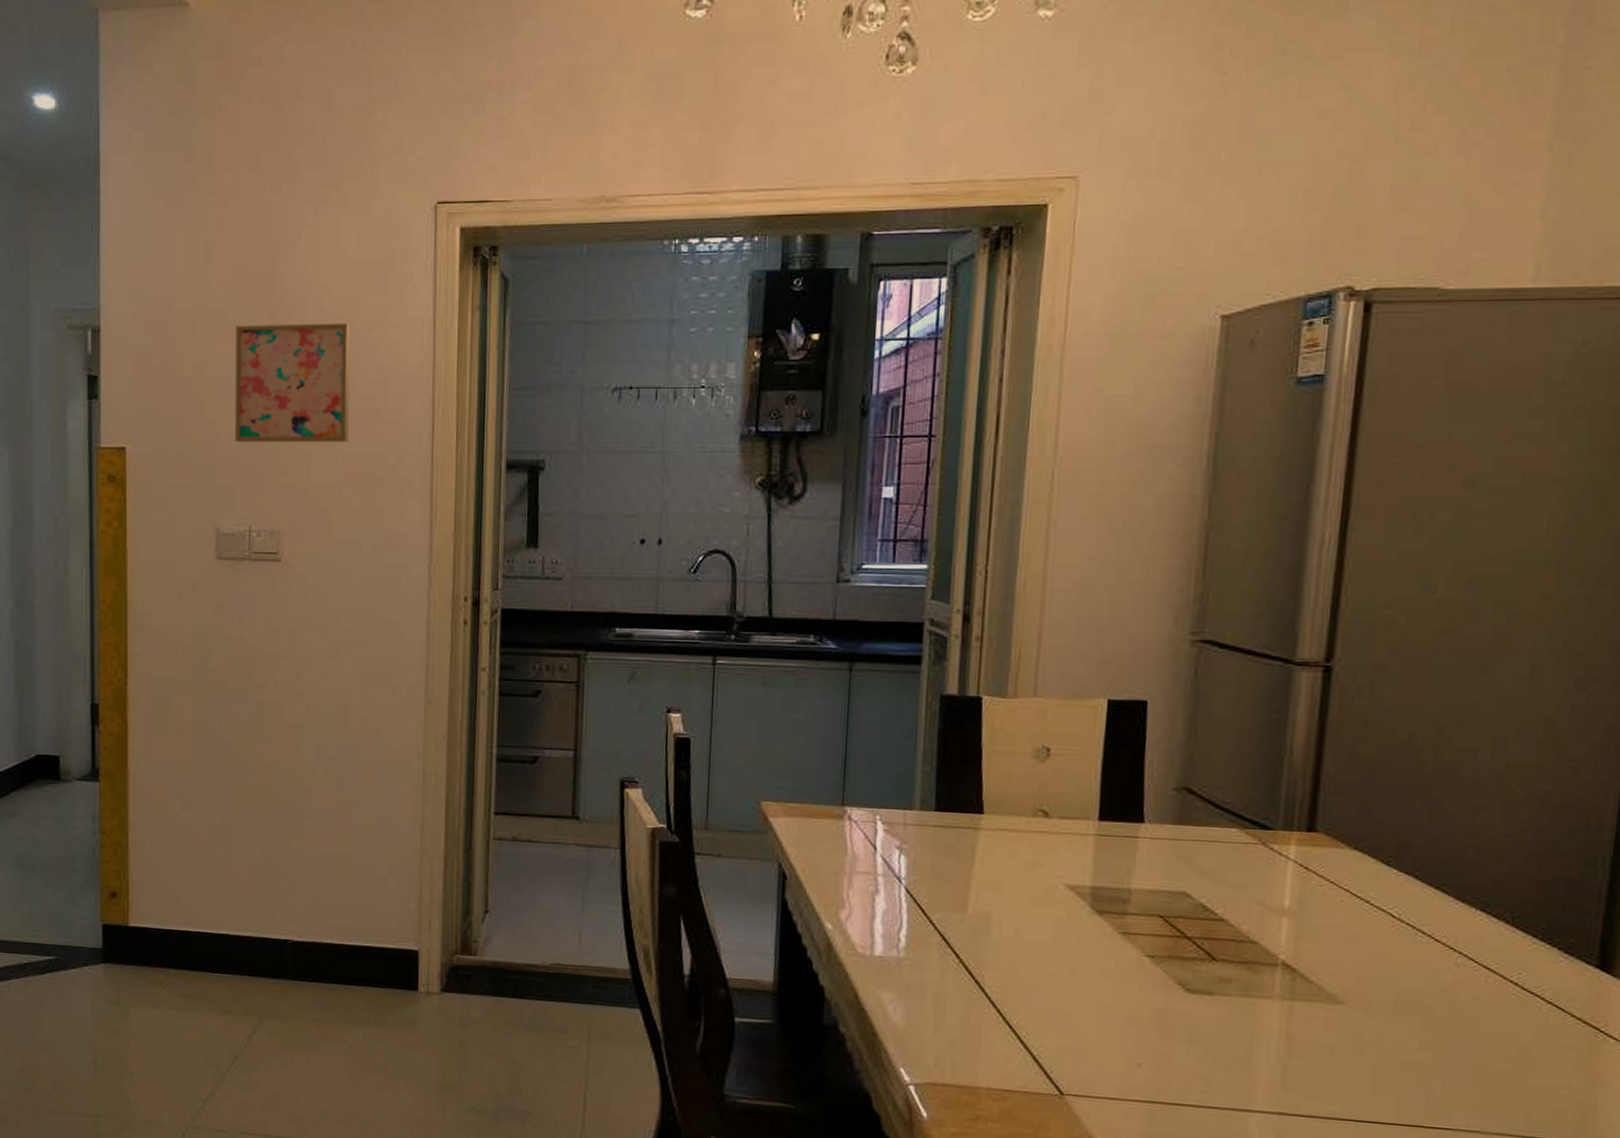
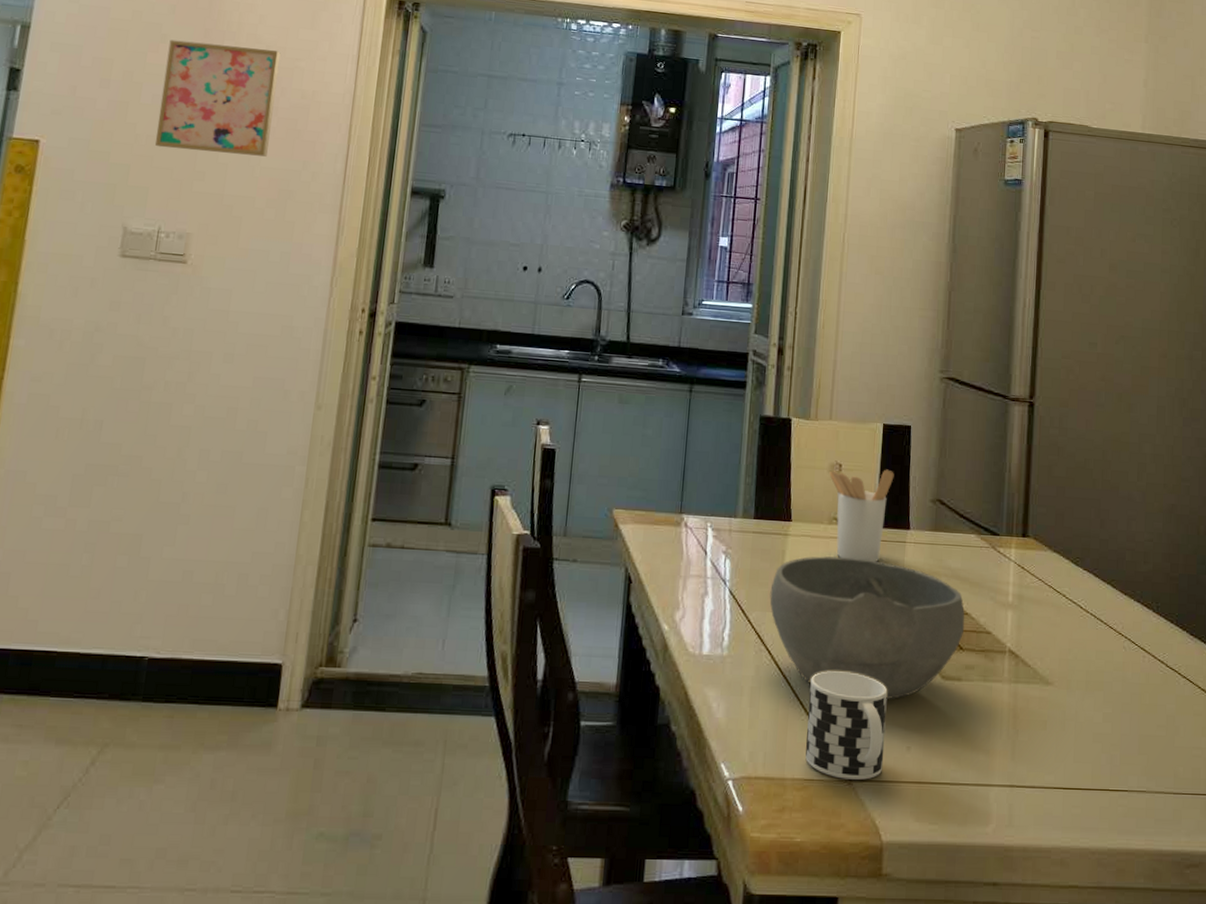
bowl: none [957,852,1220,1012] -> present [770,556,965,699]
cup: none [1004,977,1112,1095] -> present [805,671,888,780]
utensil holder: none [1033,753,1123,860] -> present [829,469,894,562]

